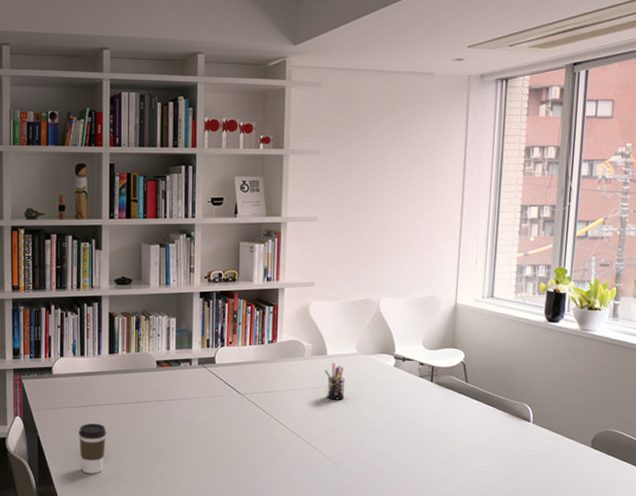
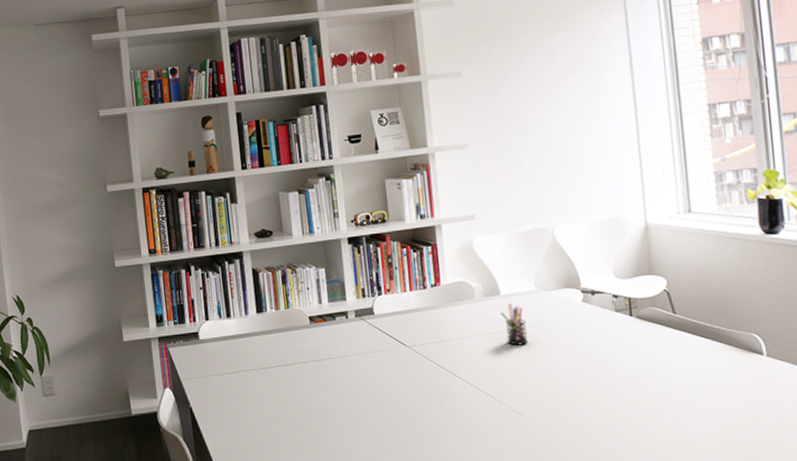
coffee cup: present [79,424,107,474] -> none [233,390,264,447]

